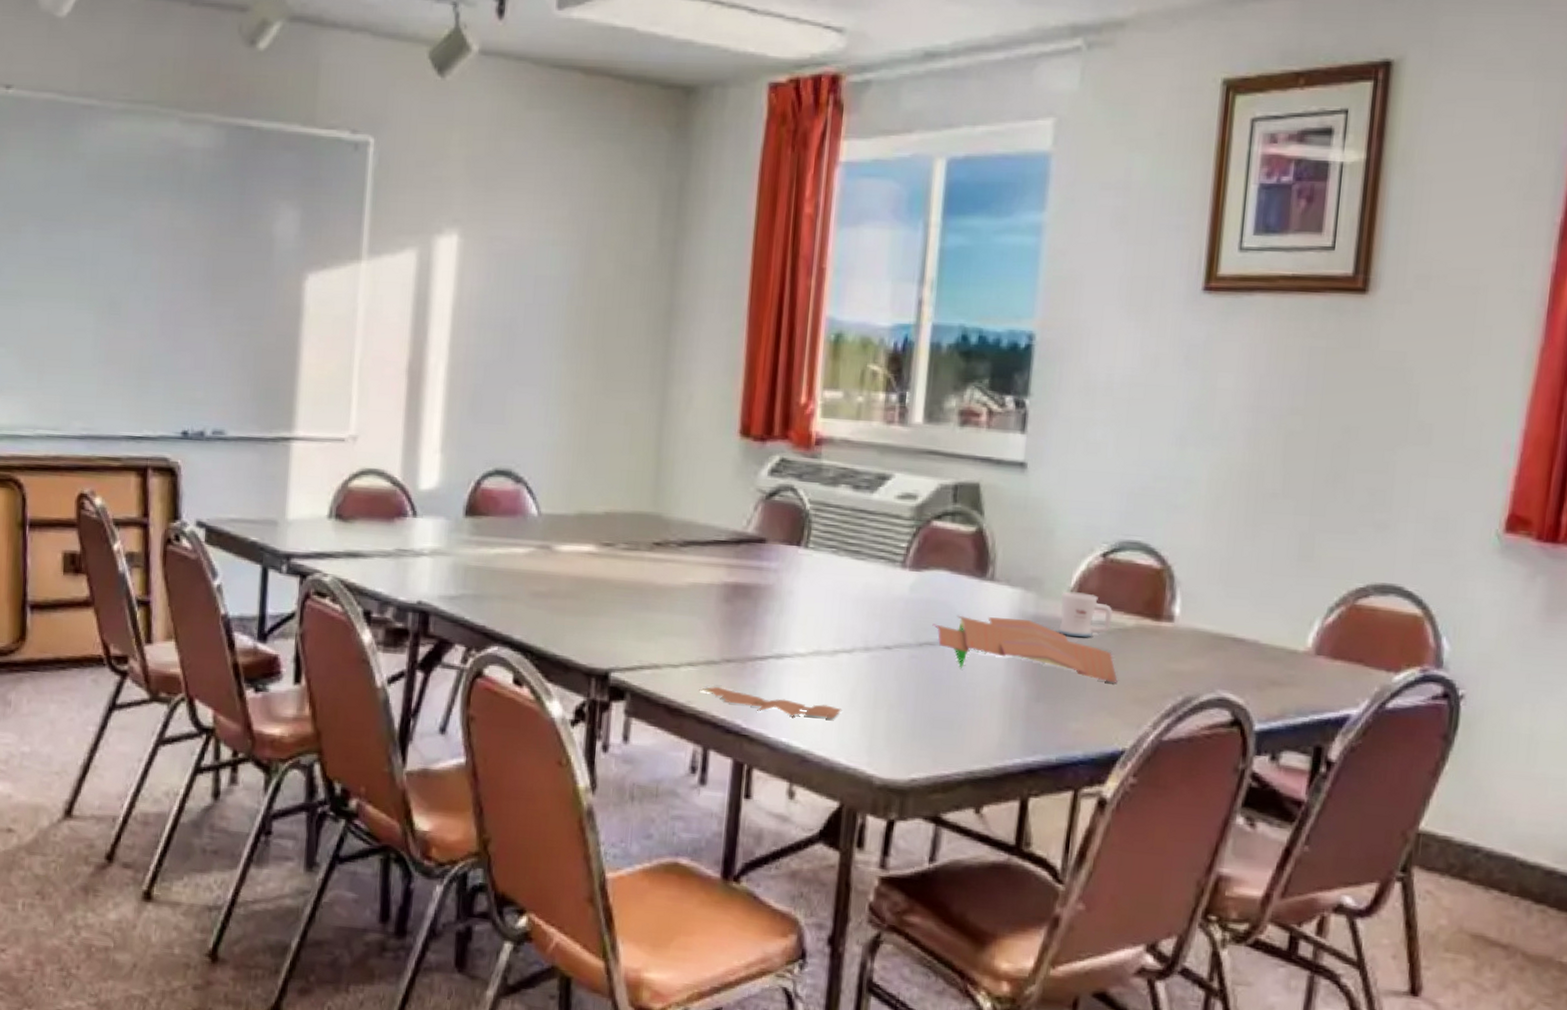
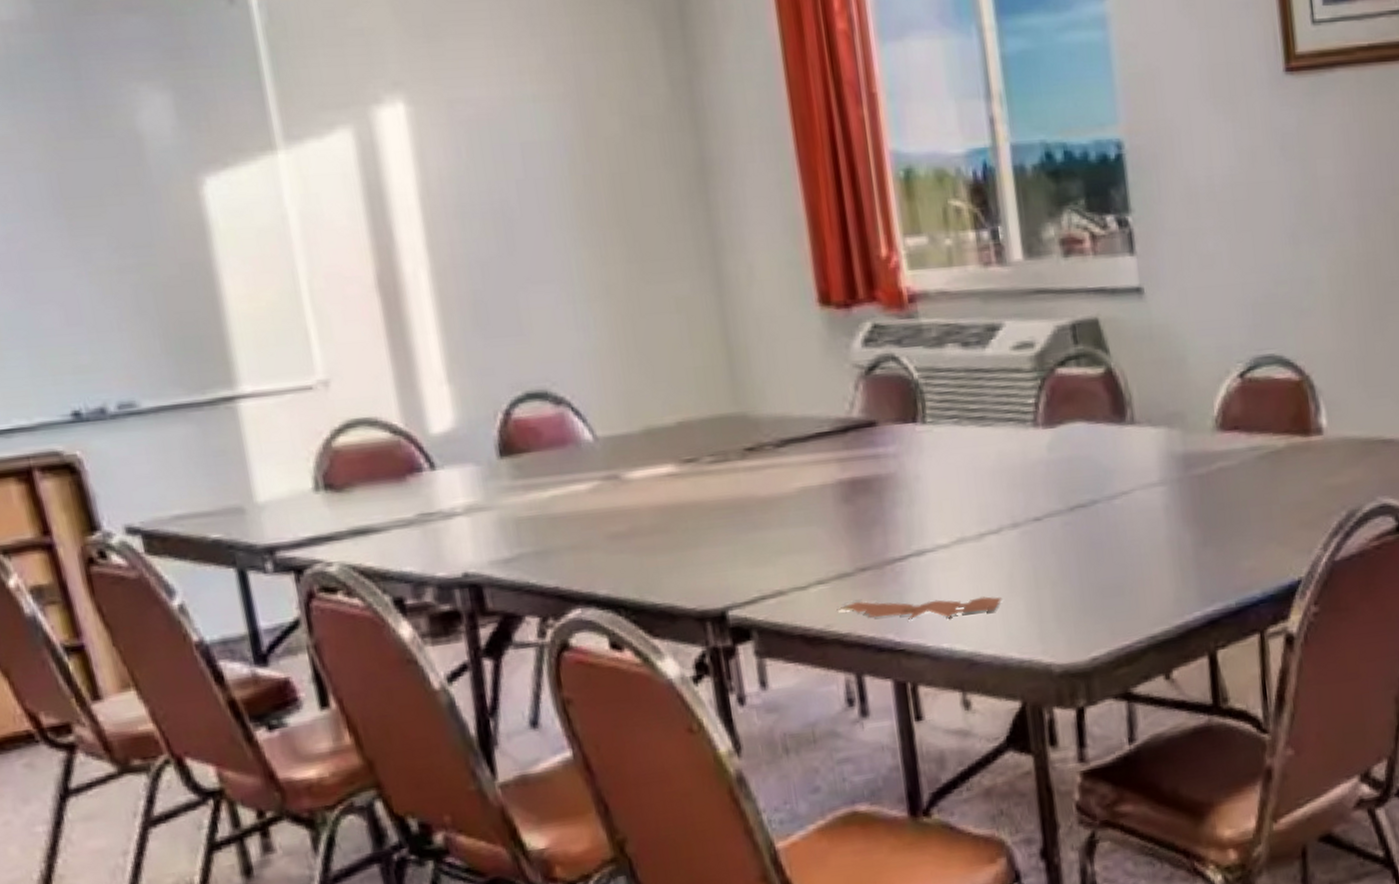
papers: present [932,615,1118,683] -> none [1079,460,1280,526]
mug: present [1058,591,1113,637] -> none [1207,419,1263,470]

